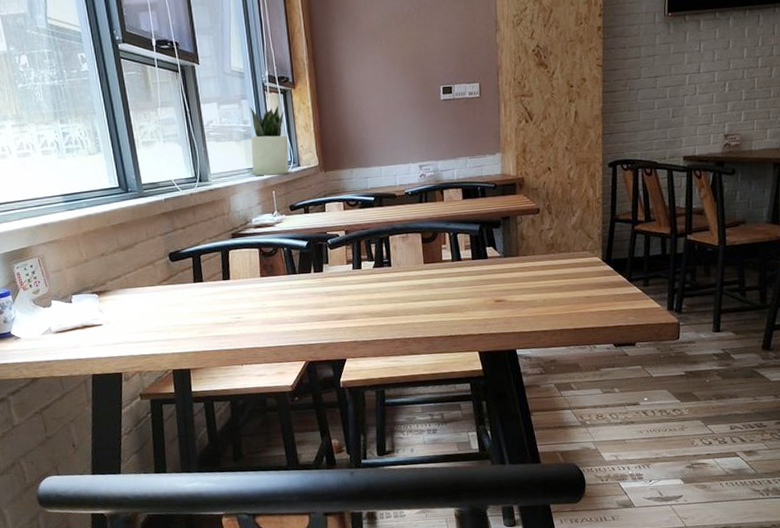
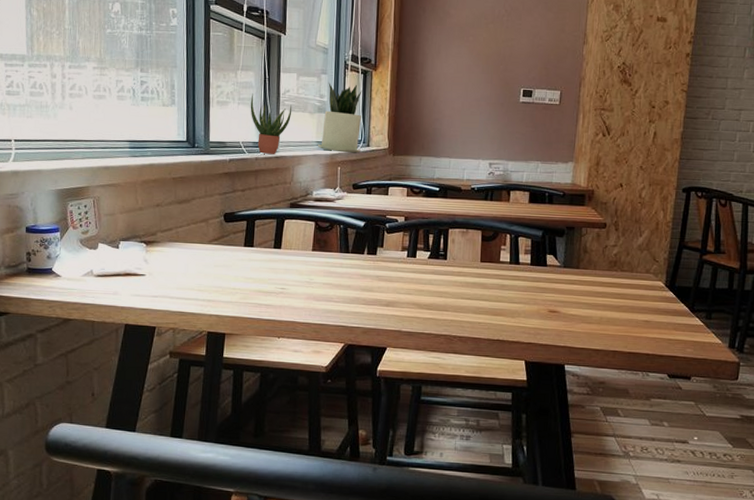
potted plant: none [175,129,219,189] -> present [250,93,292,155]

